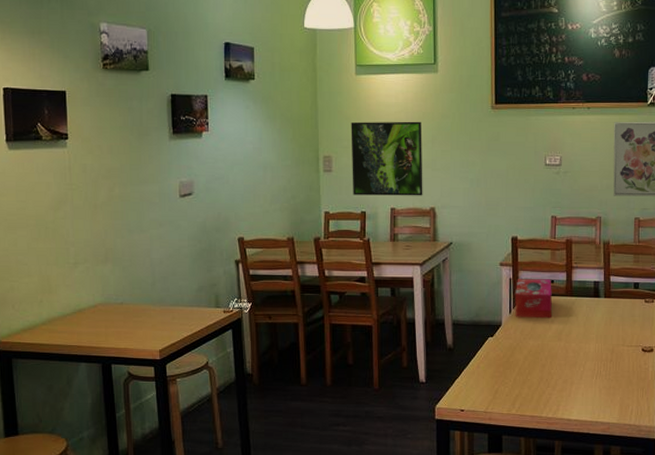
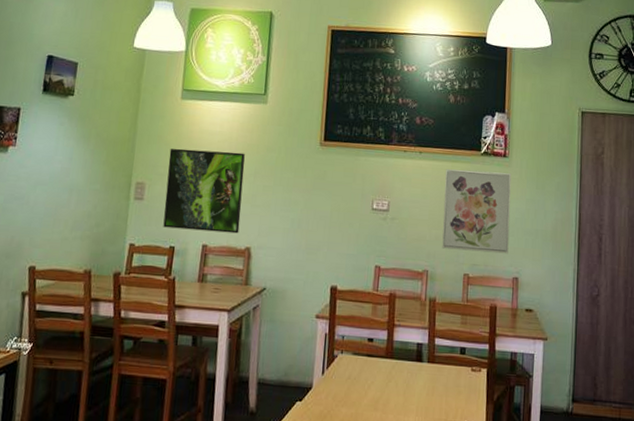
tissue box: present [515,279,552,319] -> none [328,334,371,384]

